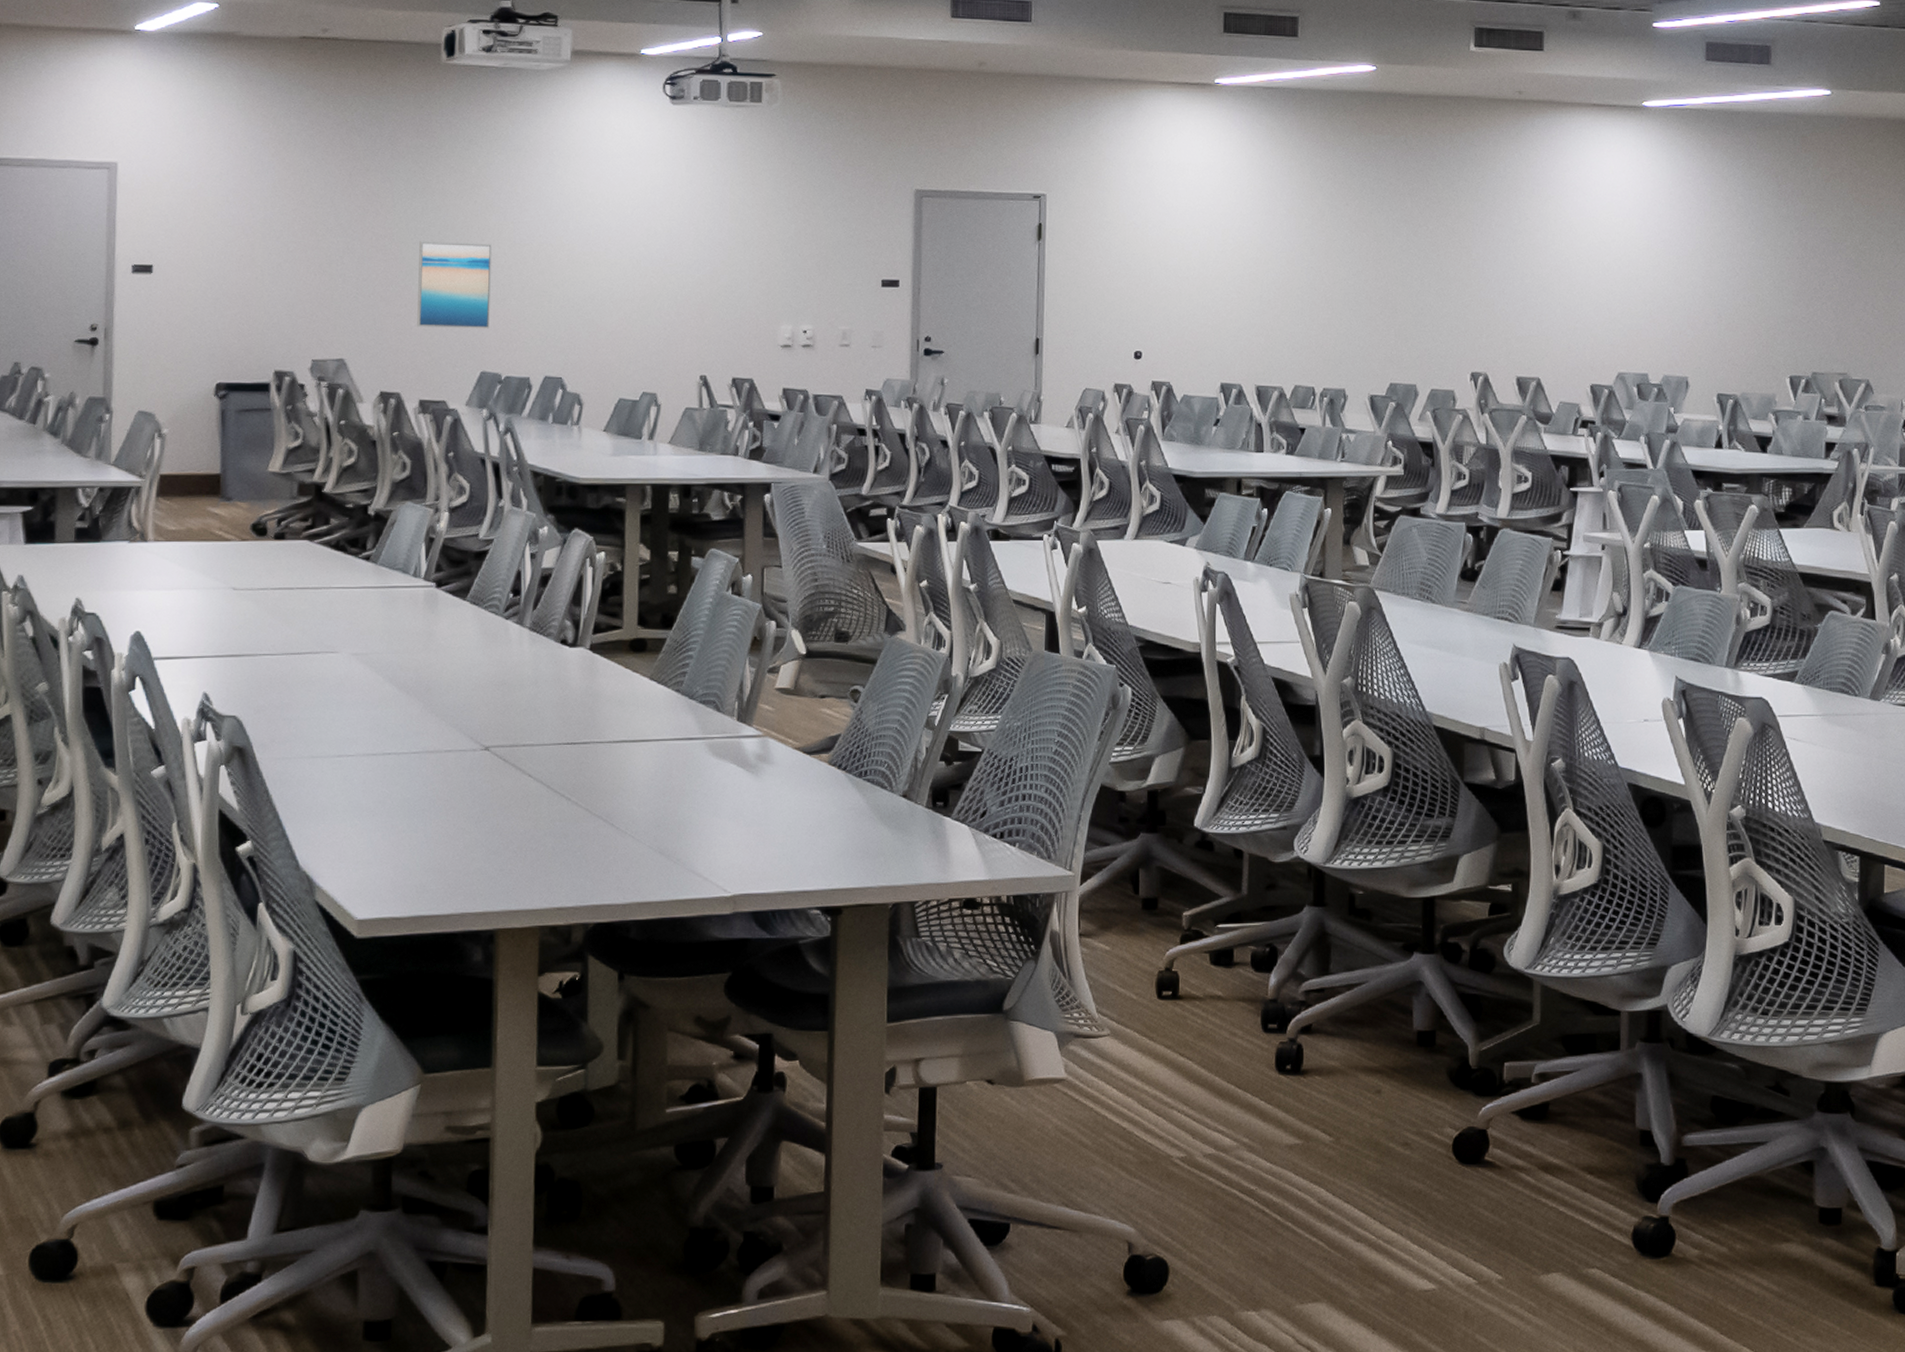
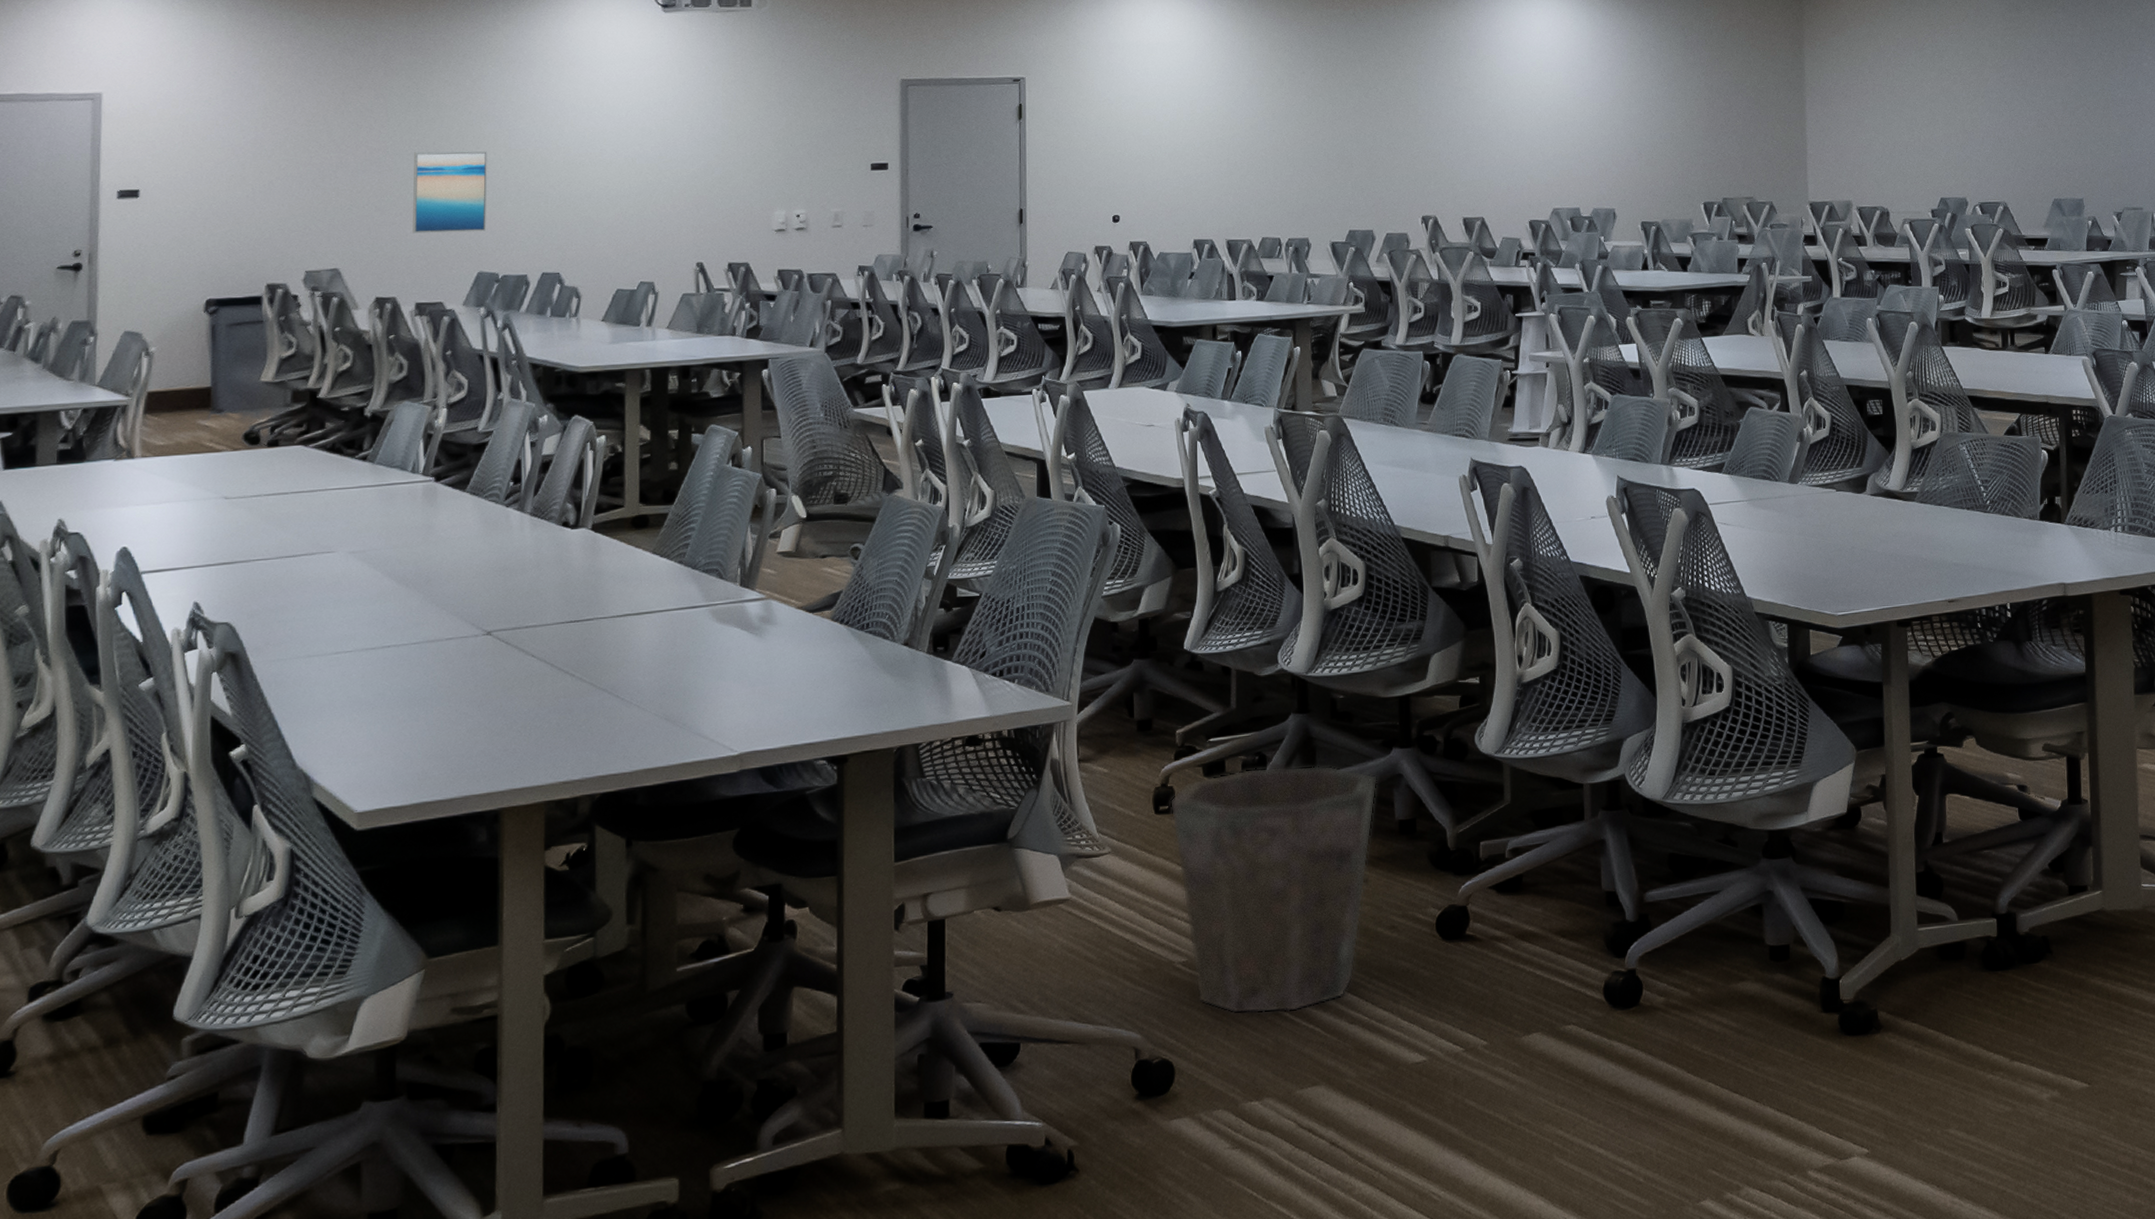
waste bin: none [1173,960,1397,1223] -> present [1169,765,1378,1014]

